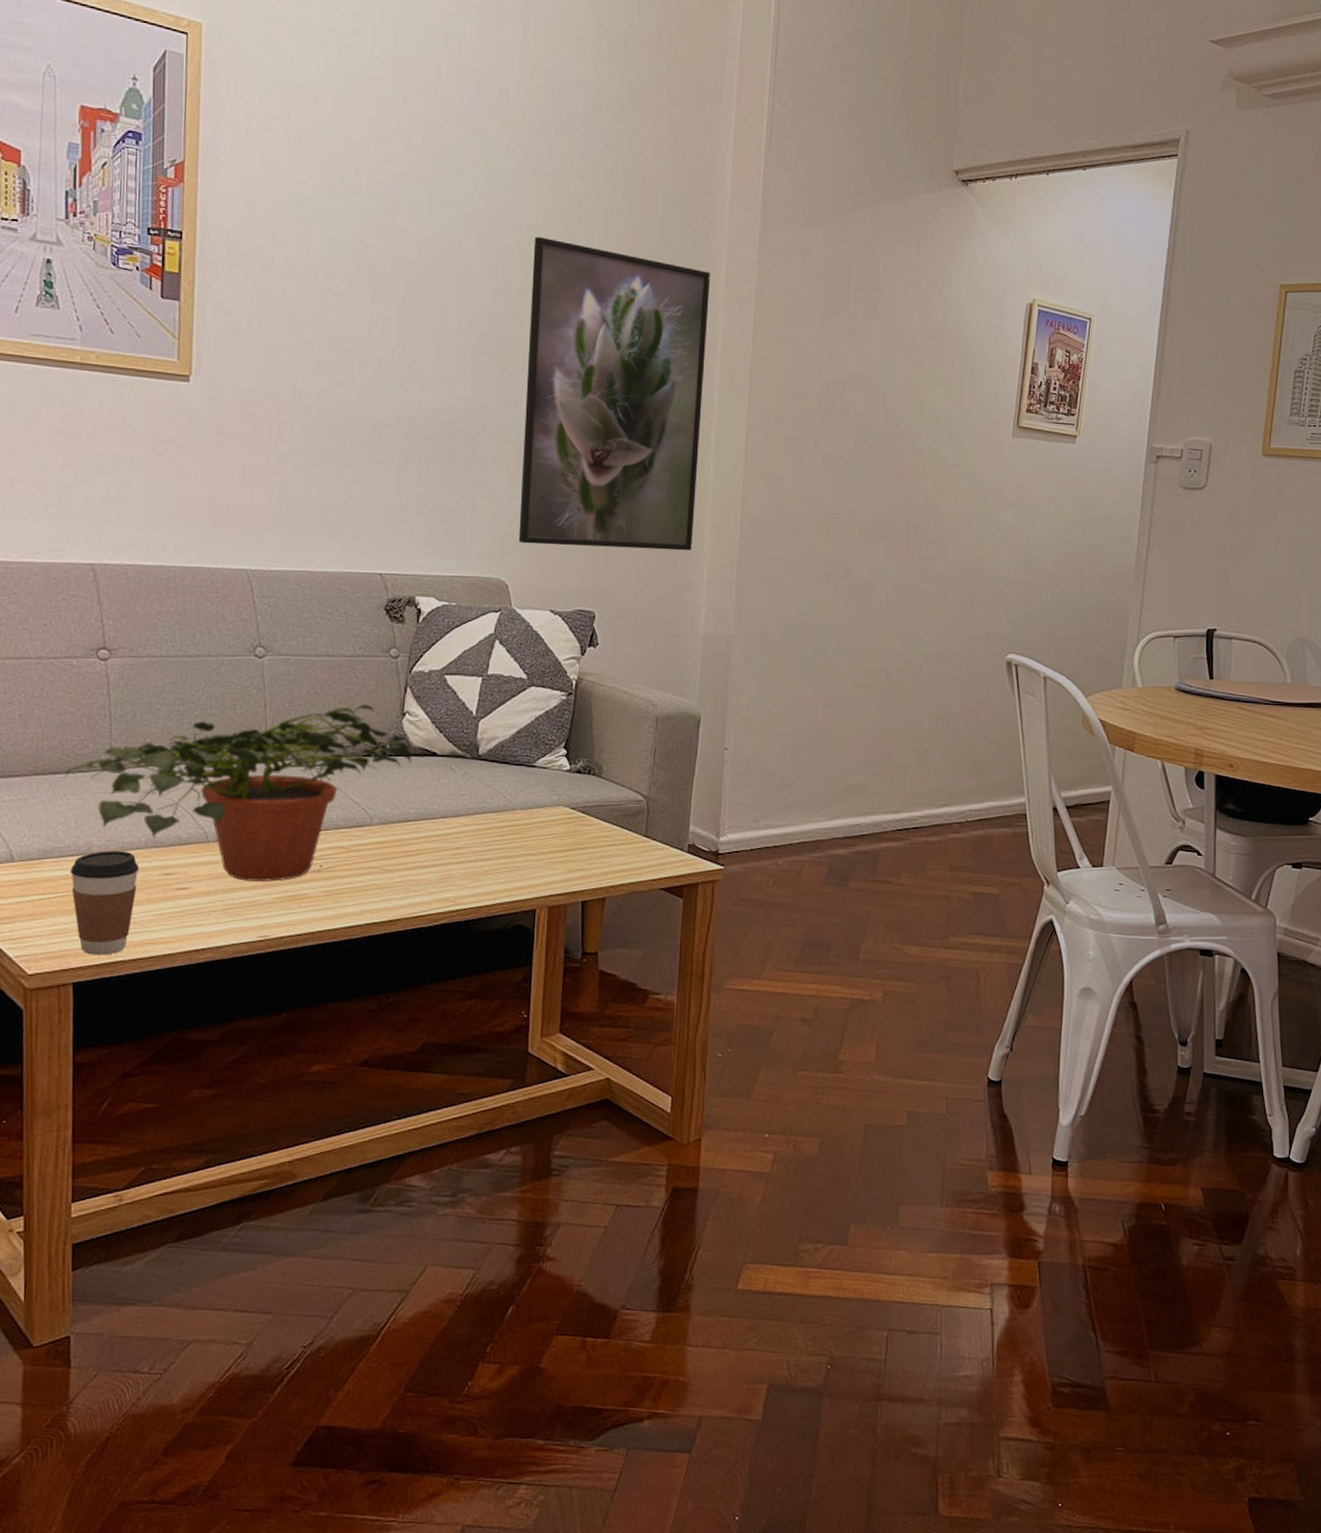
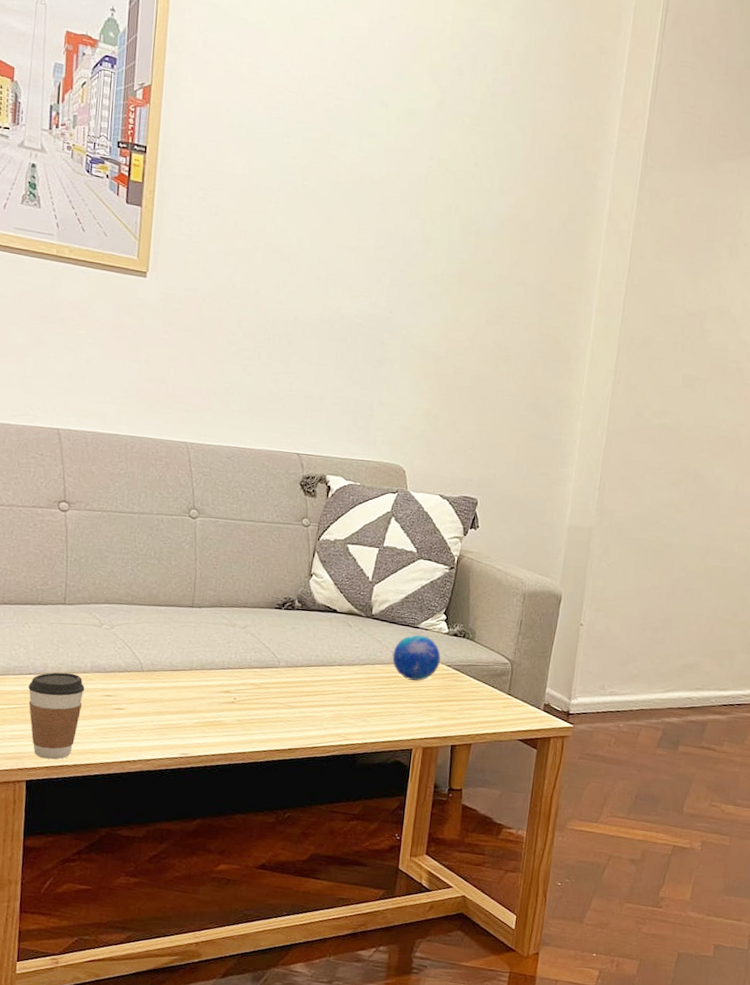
potted plant: present [63,704,412,883] -> none [26,564,316,709]
decorative orb: none [506,775,563,829] -> present [392,634,441,681]
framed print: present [518,236,711,551] -> none [416,168,596,452]

